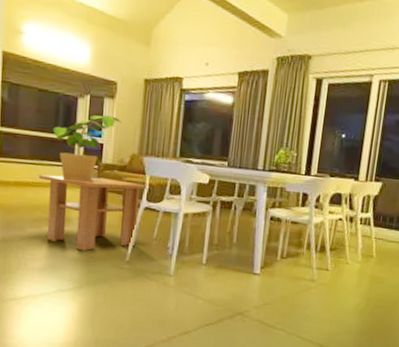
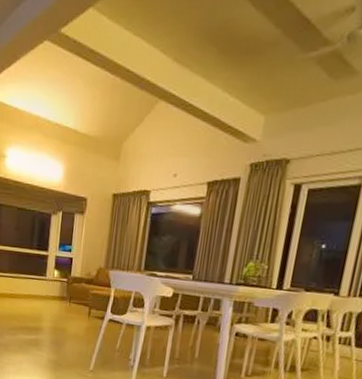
coffee table: present [39,175,150,252] -> none [16,287,115,359]
potted plant: present [53,115,122,181] -> none [29,230,91,293]

